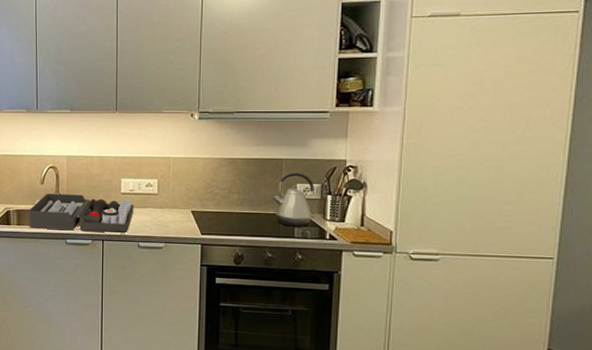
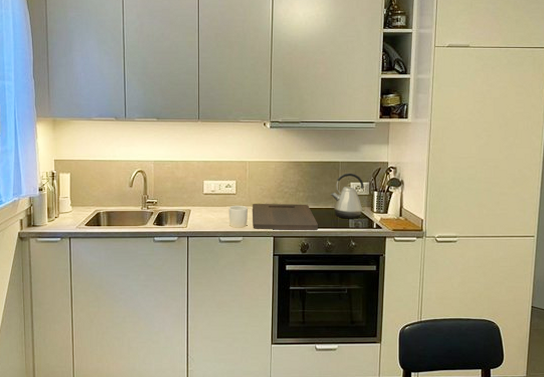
tool set: present [28,194,134,234] -> none [118,196,215,230]
mug: none [149,206,172,234] -> present [228,205,249,229]
cutting board: none [176,206,255,240] -> present [252,204,318,231]

